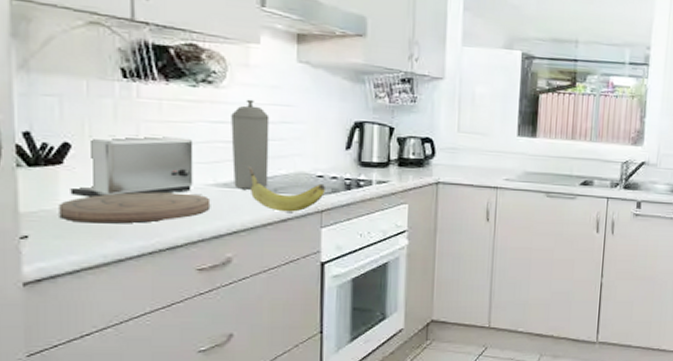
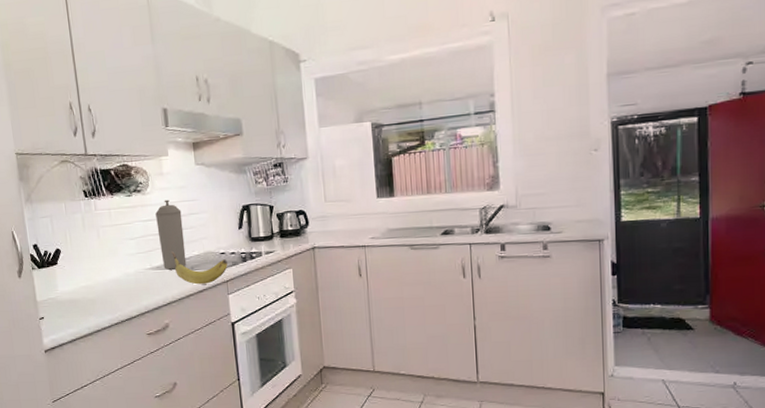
cutting board: present [59,191,211,224] -> none [58,276,151,305]
toaster: present [70,134,194,198] -> none [63,235,137,287]

